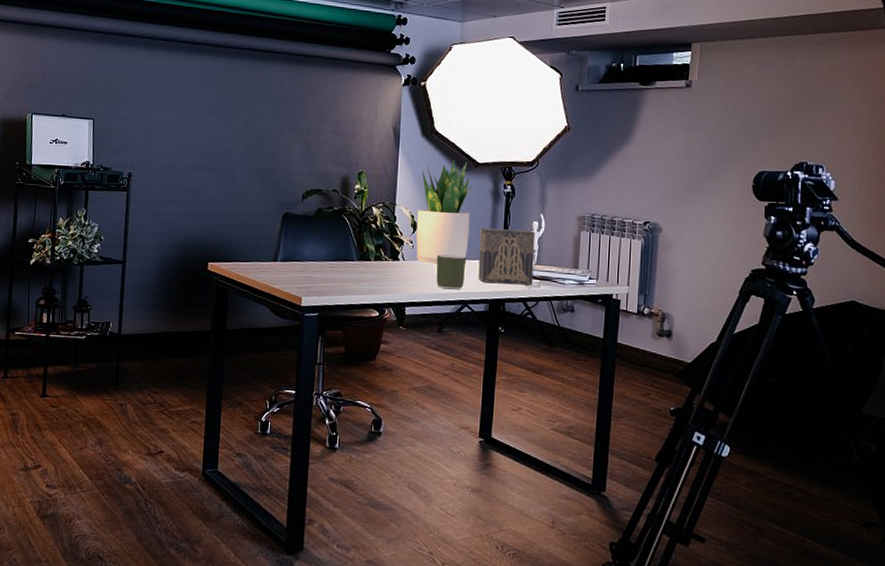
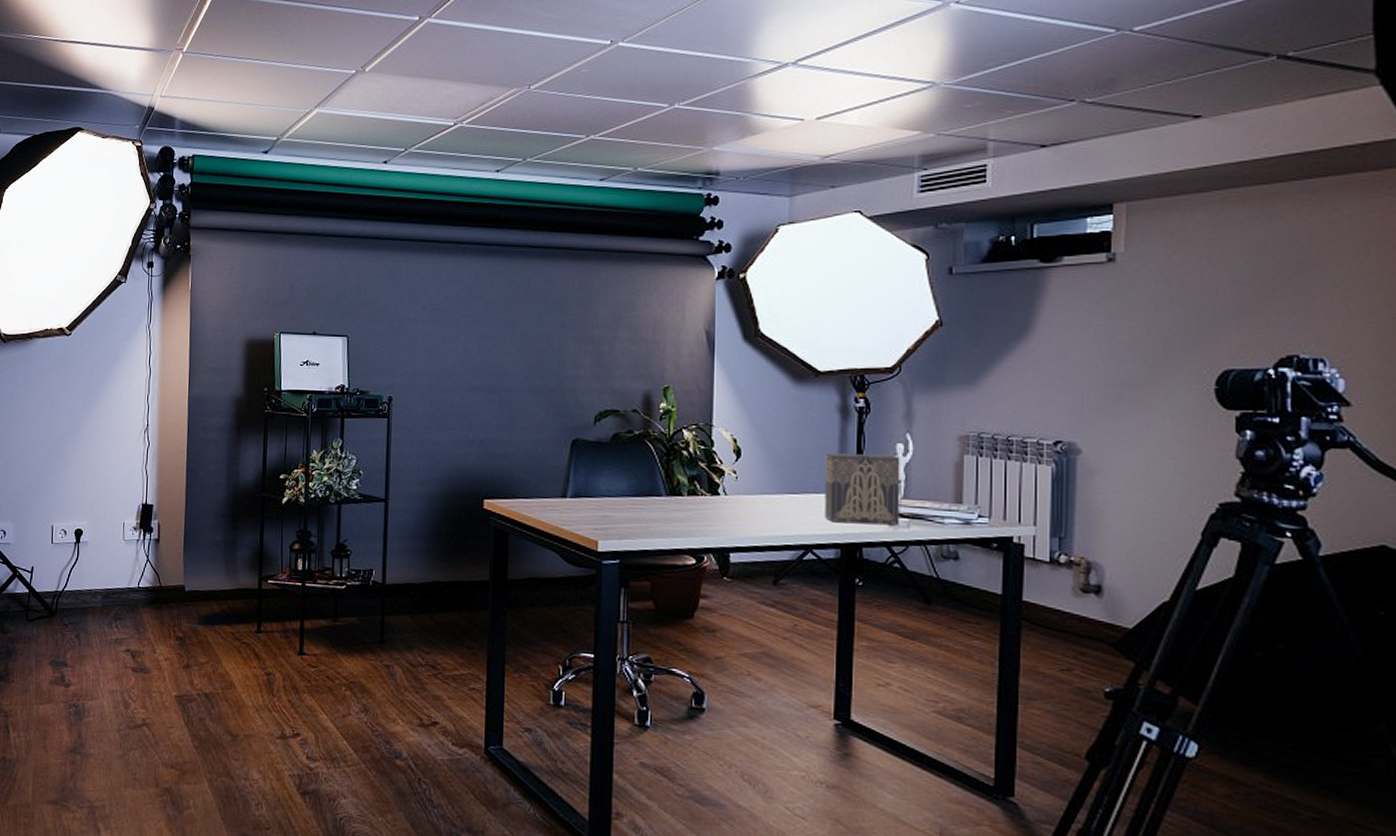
planter: present [416,160,473,264] -> none [741,368,813,499]
mug: present [436,254,467,290] -> none [768,487,808,531]

